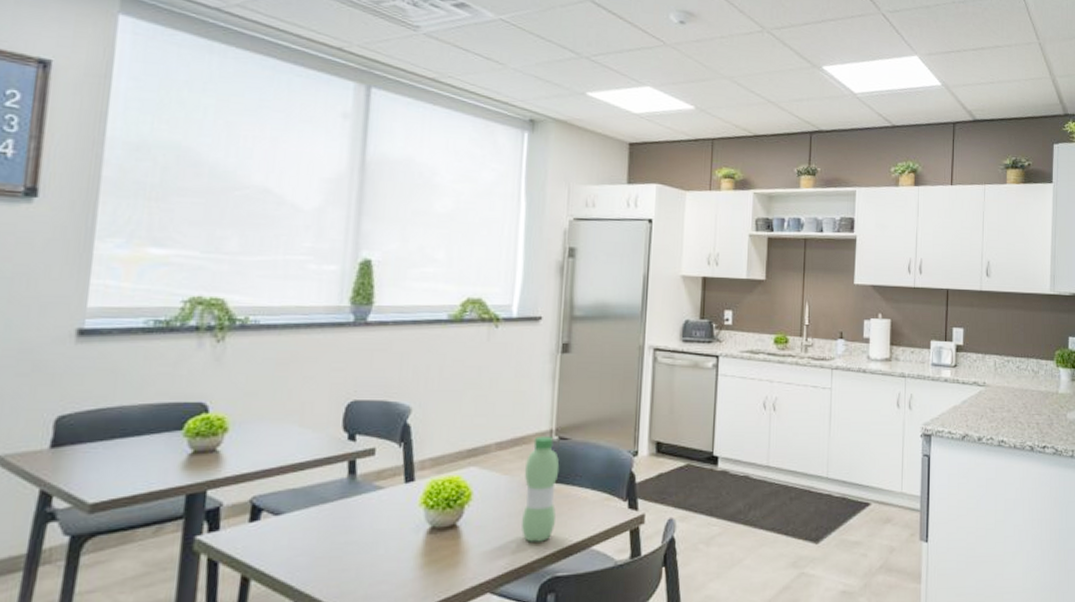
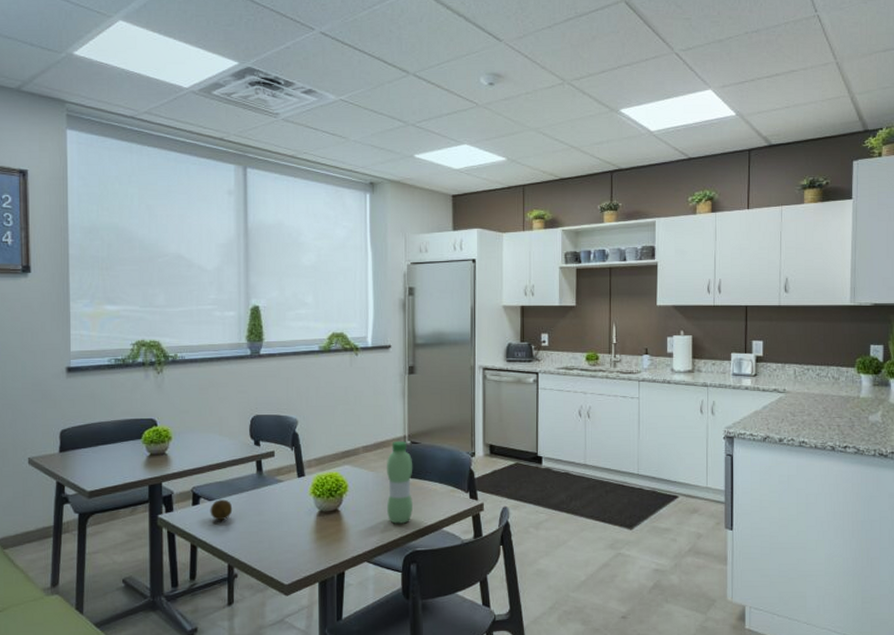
fruit: none [274,513,309,543] -> present [210,499,233,521]

